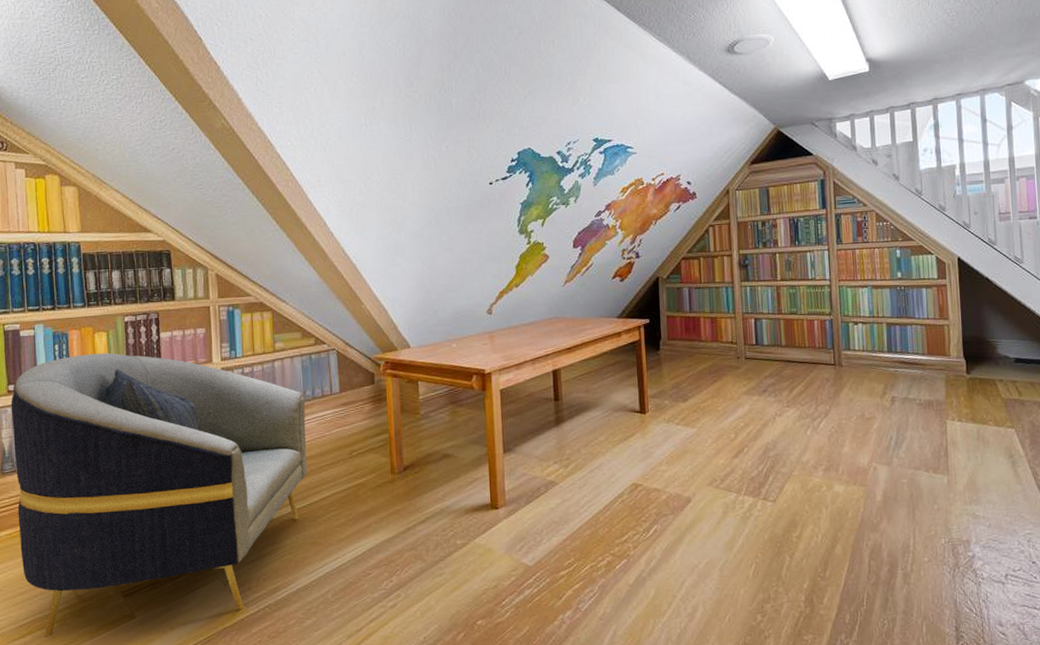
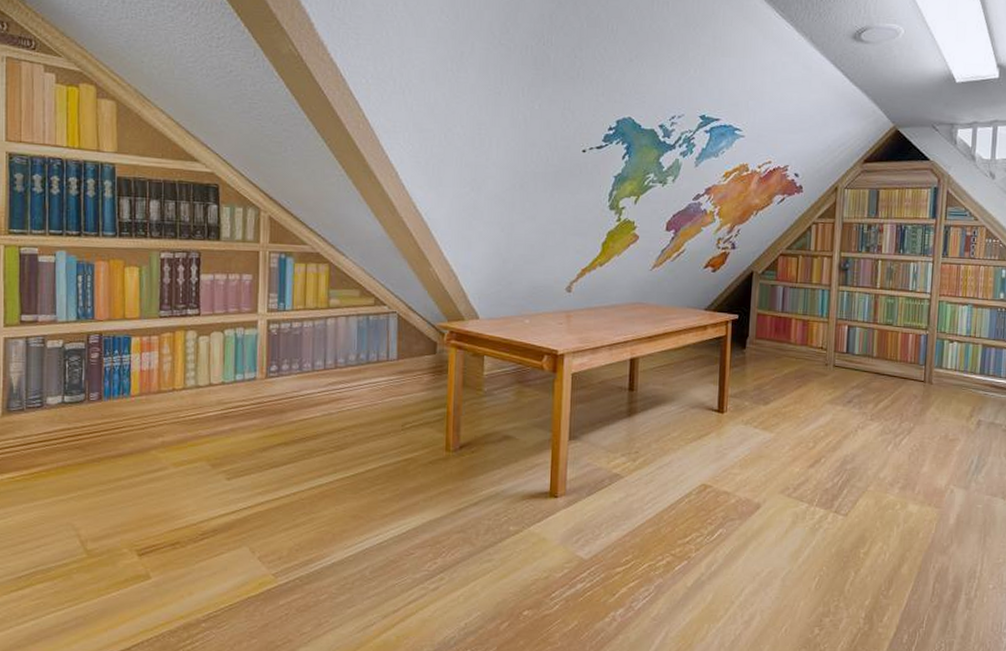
armchair: present [11,352,308,637] -> none [22,289,359,592]

